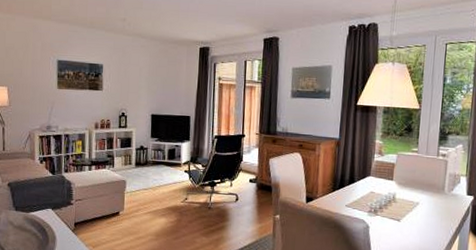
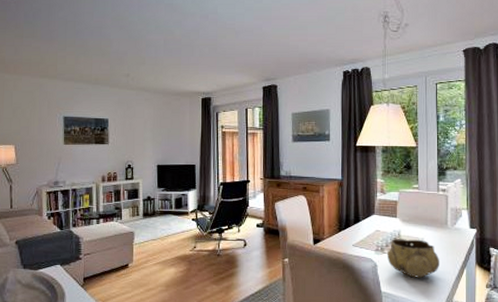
decorative bowl: none [380,201,433,242] -> present [387,239,439,278]

